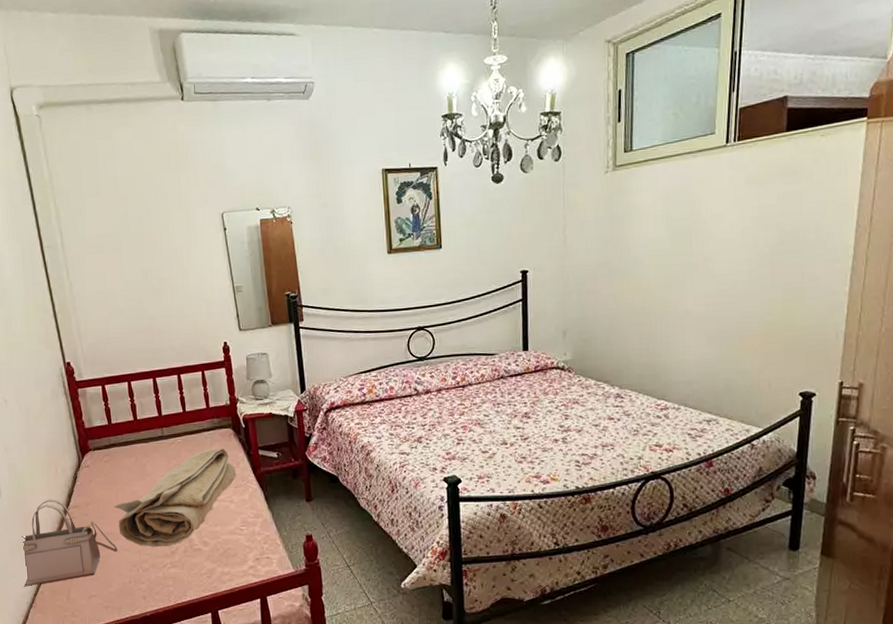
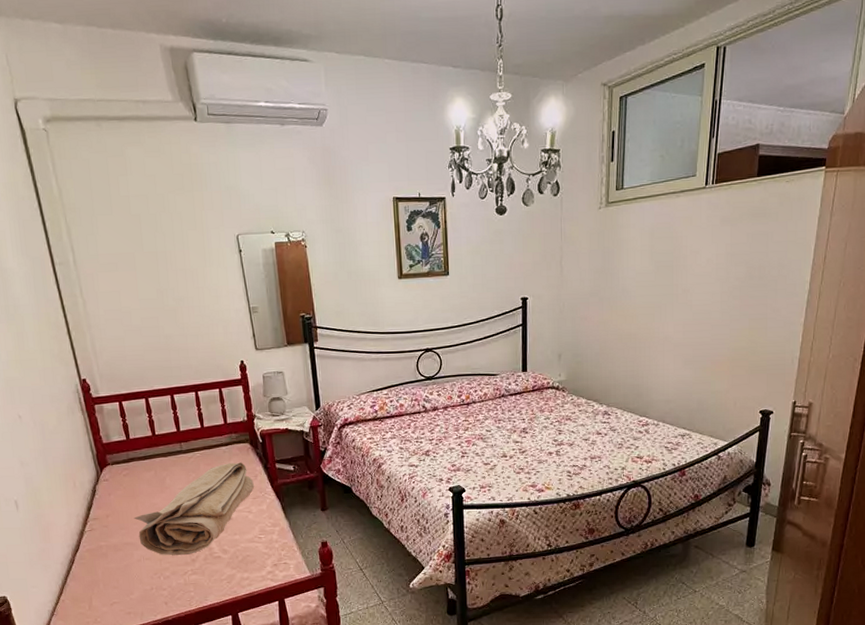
handbag: present [21,499,118,587] -> none [40,511,139,596]

